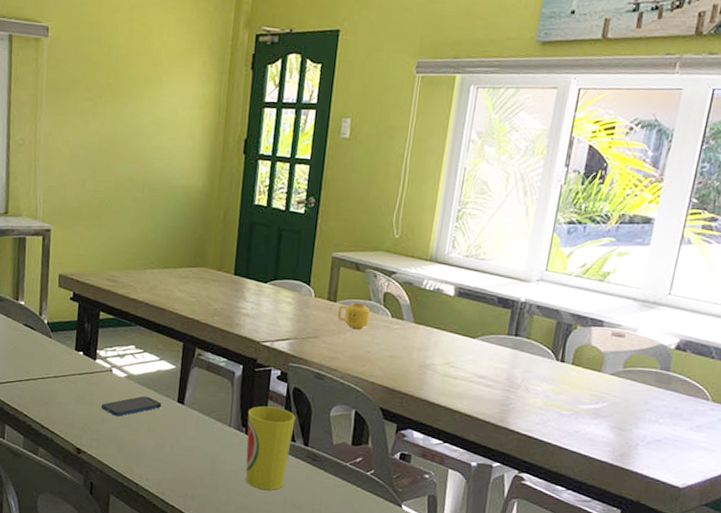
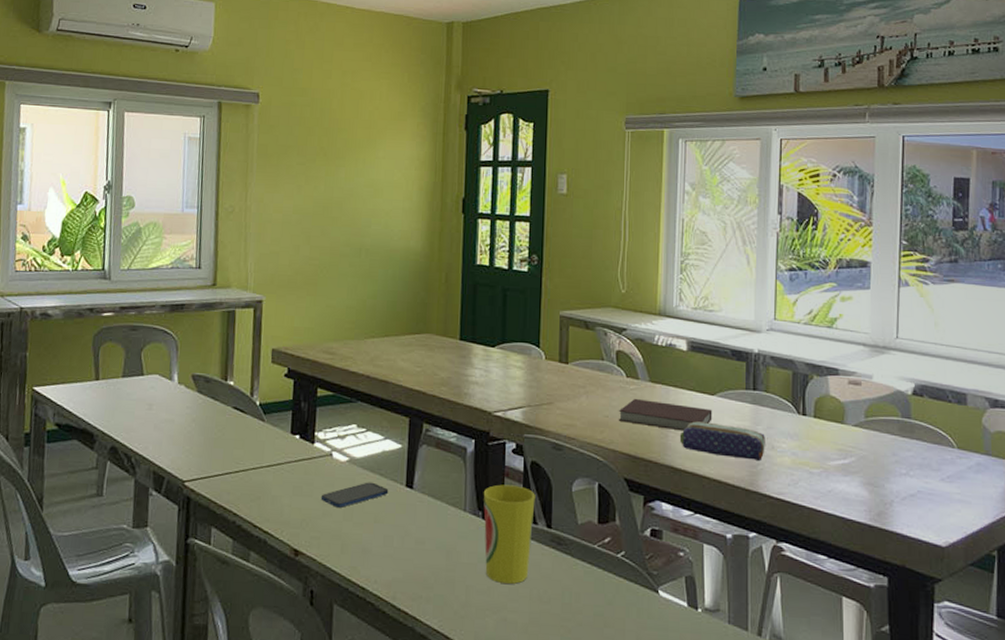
mug: present [337,302,371,329] -> none [571,363,605,392]
notebook: none [380,338,472,370] -> present [619,399,713,431]
pencil case: none [436,361,521,400] -> present [679,421,765,460]

